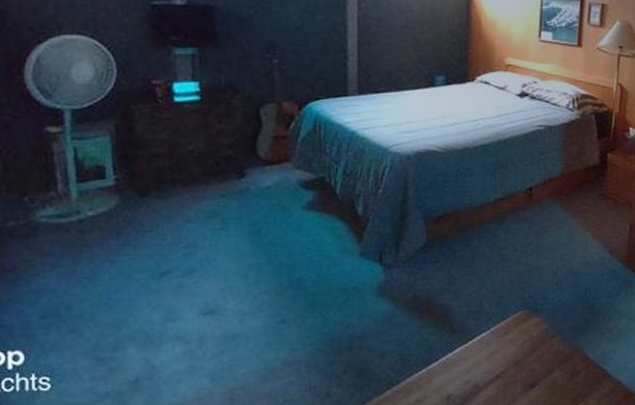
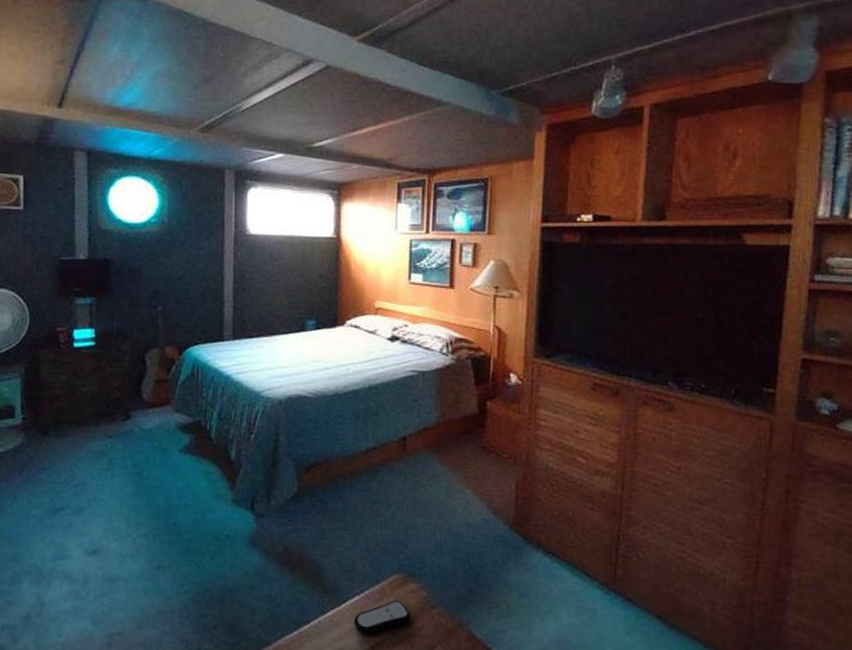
remote control: none [480,333,533,366] -> present [353,600,411,635]

